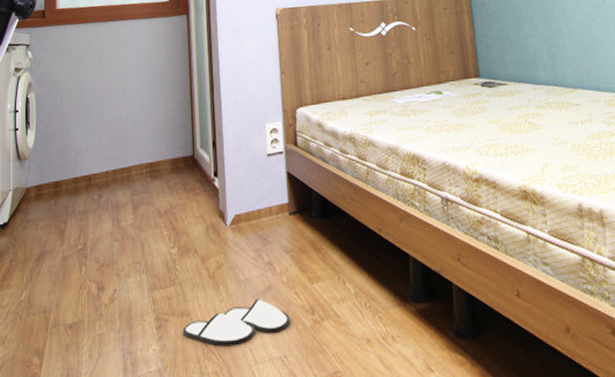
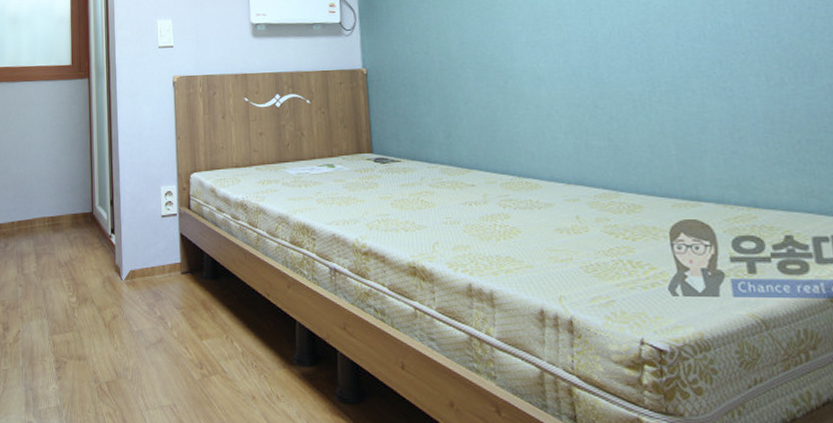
slippers: present [182,299,291,346] -> none [79,350,180,390]

